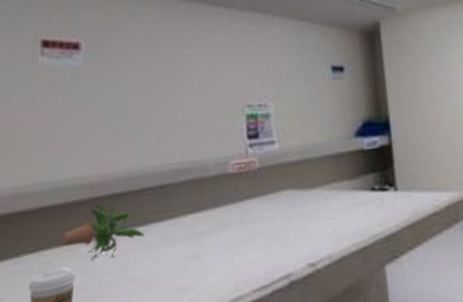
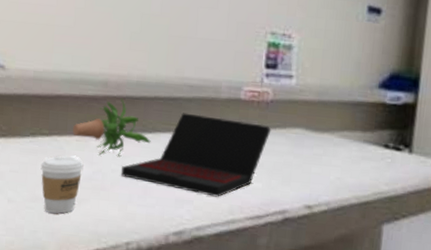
laptop: none [116,193,263,278] -> present [120,113,272,197]

